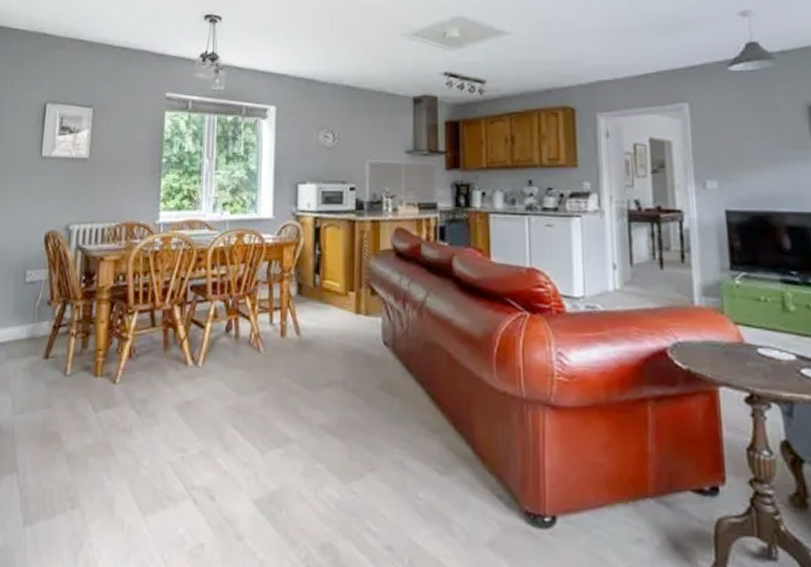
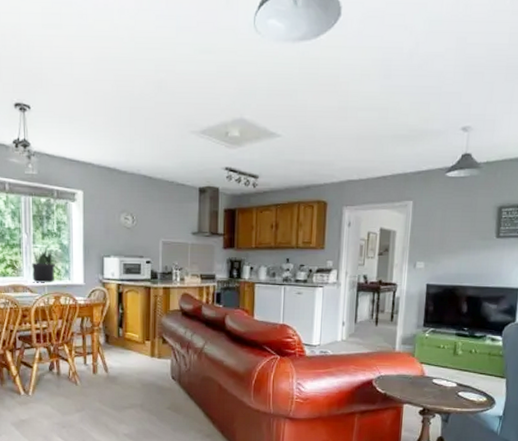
planter: none [211,174,240,218] -> present [31,248,55,283]

